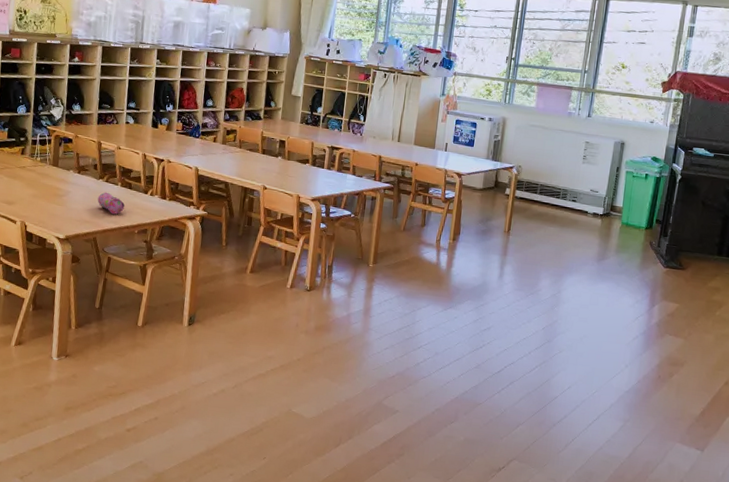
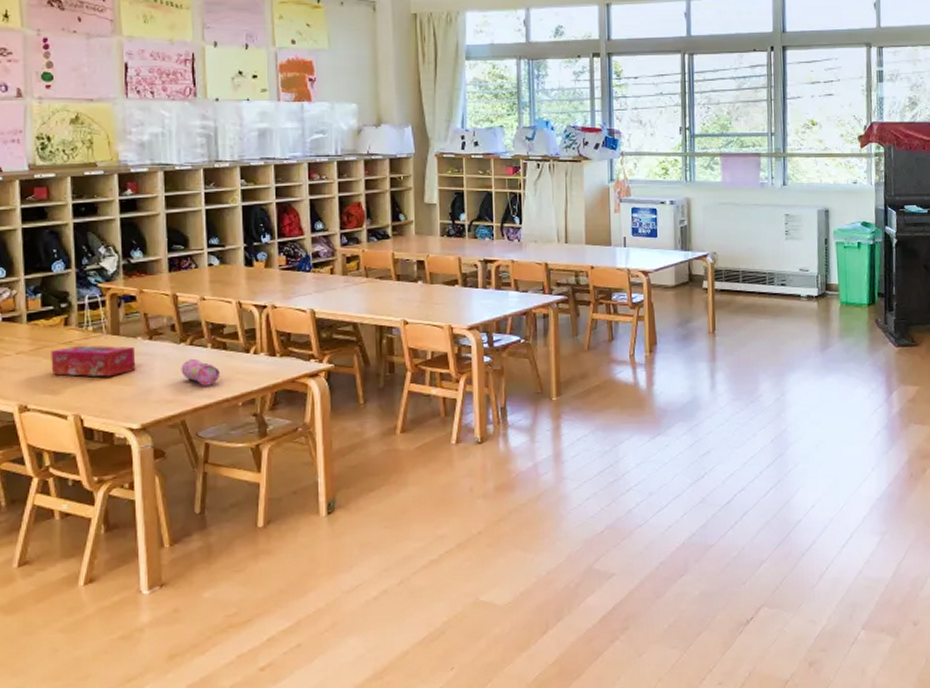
tissue box: none [9,170,67,197] -> present [51,345,136,377]

